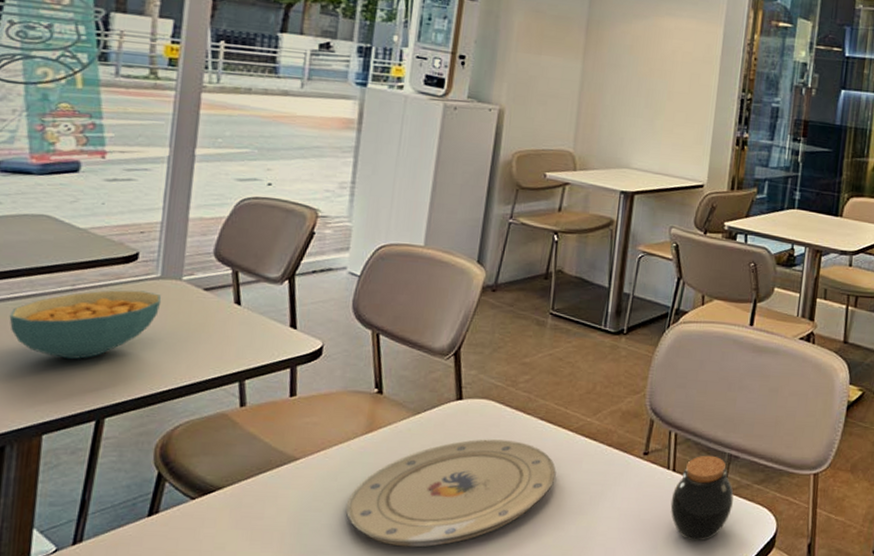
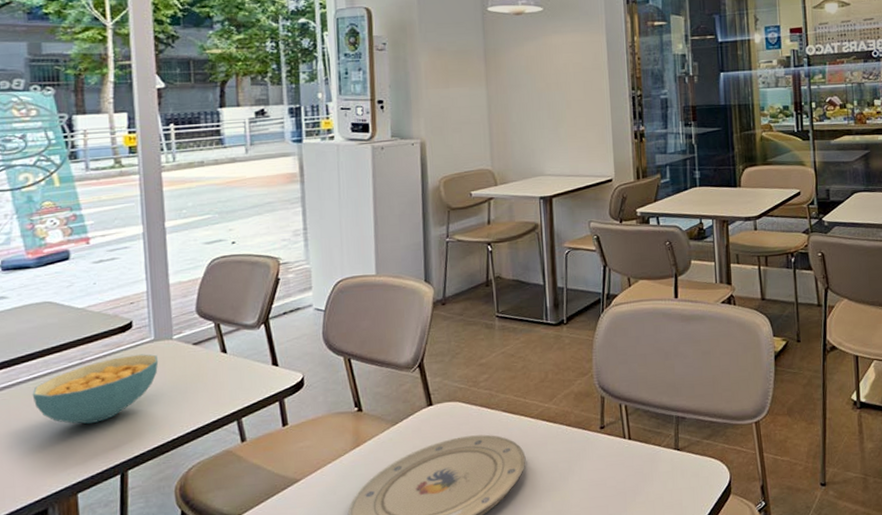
jar: present [670,455,734,542] -> none [631,420,687,500]

